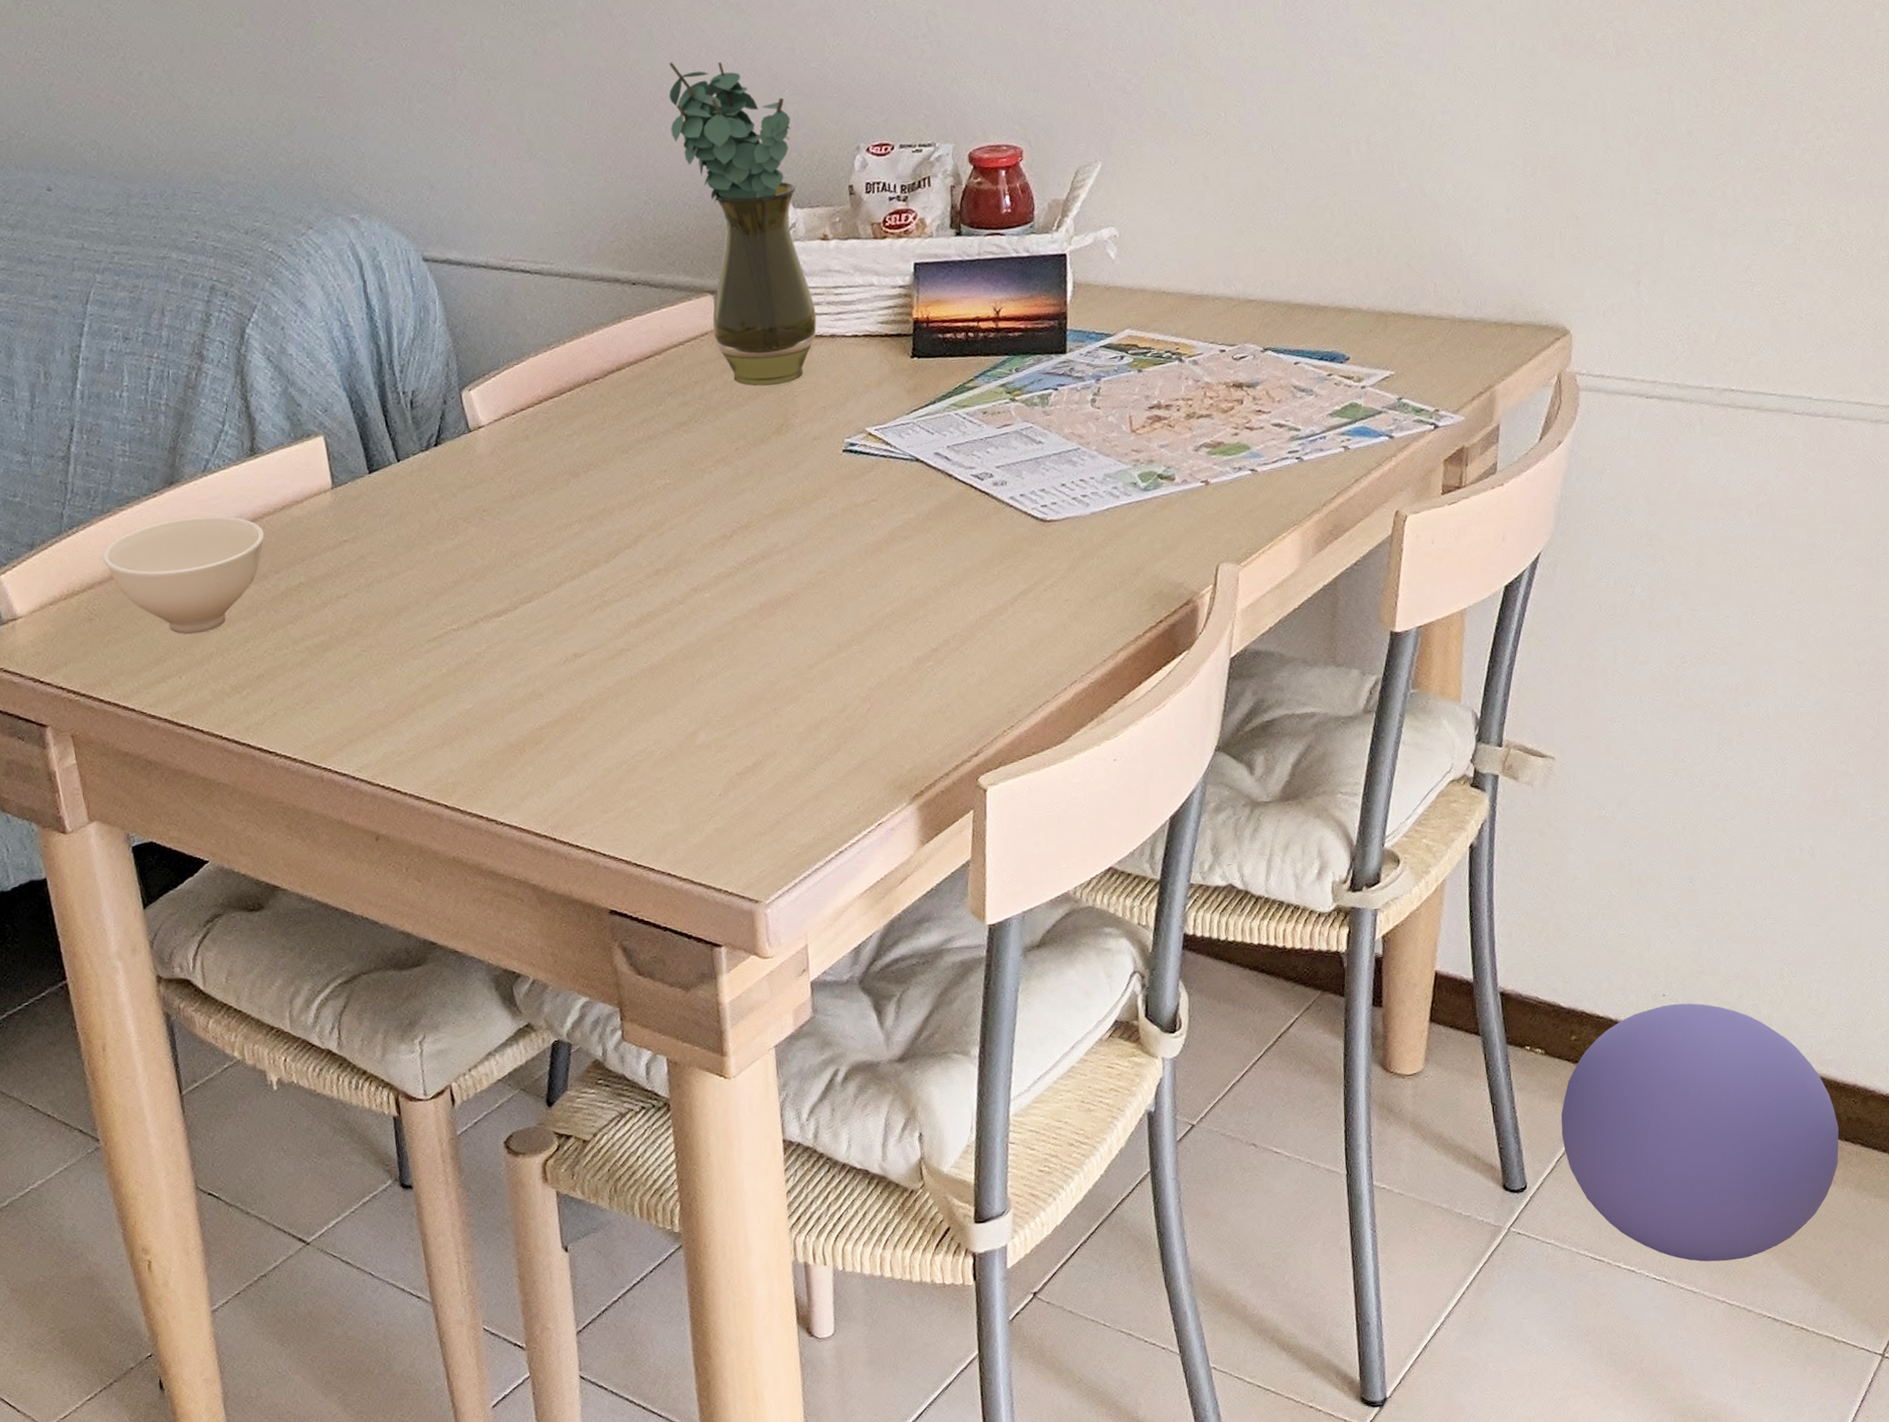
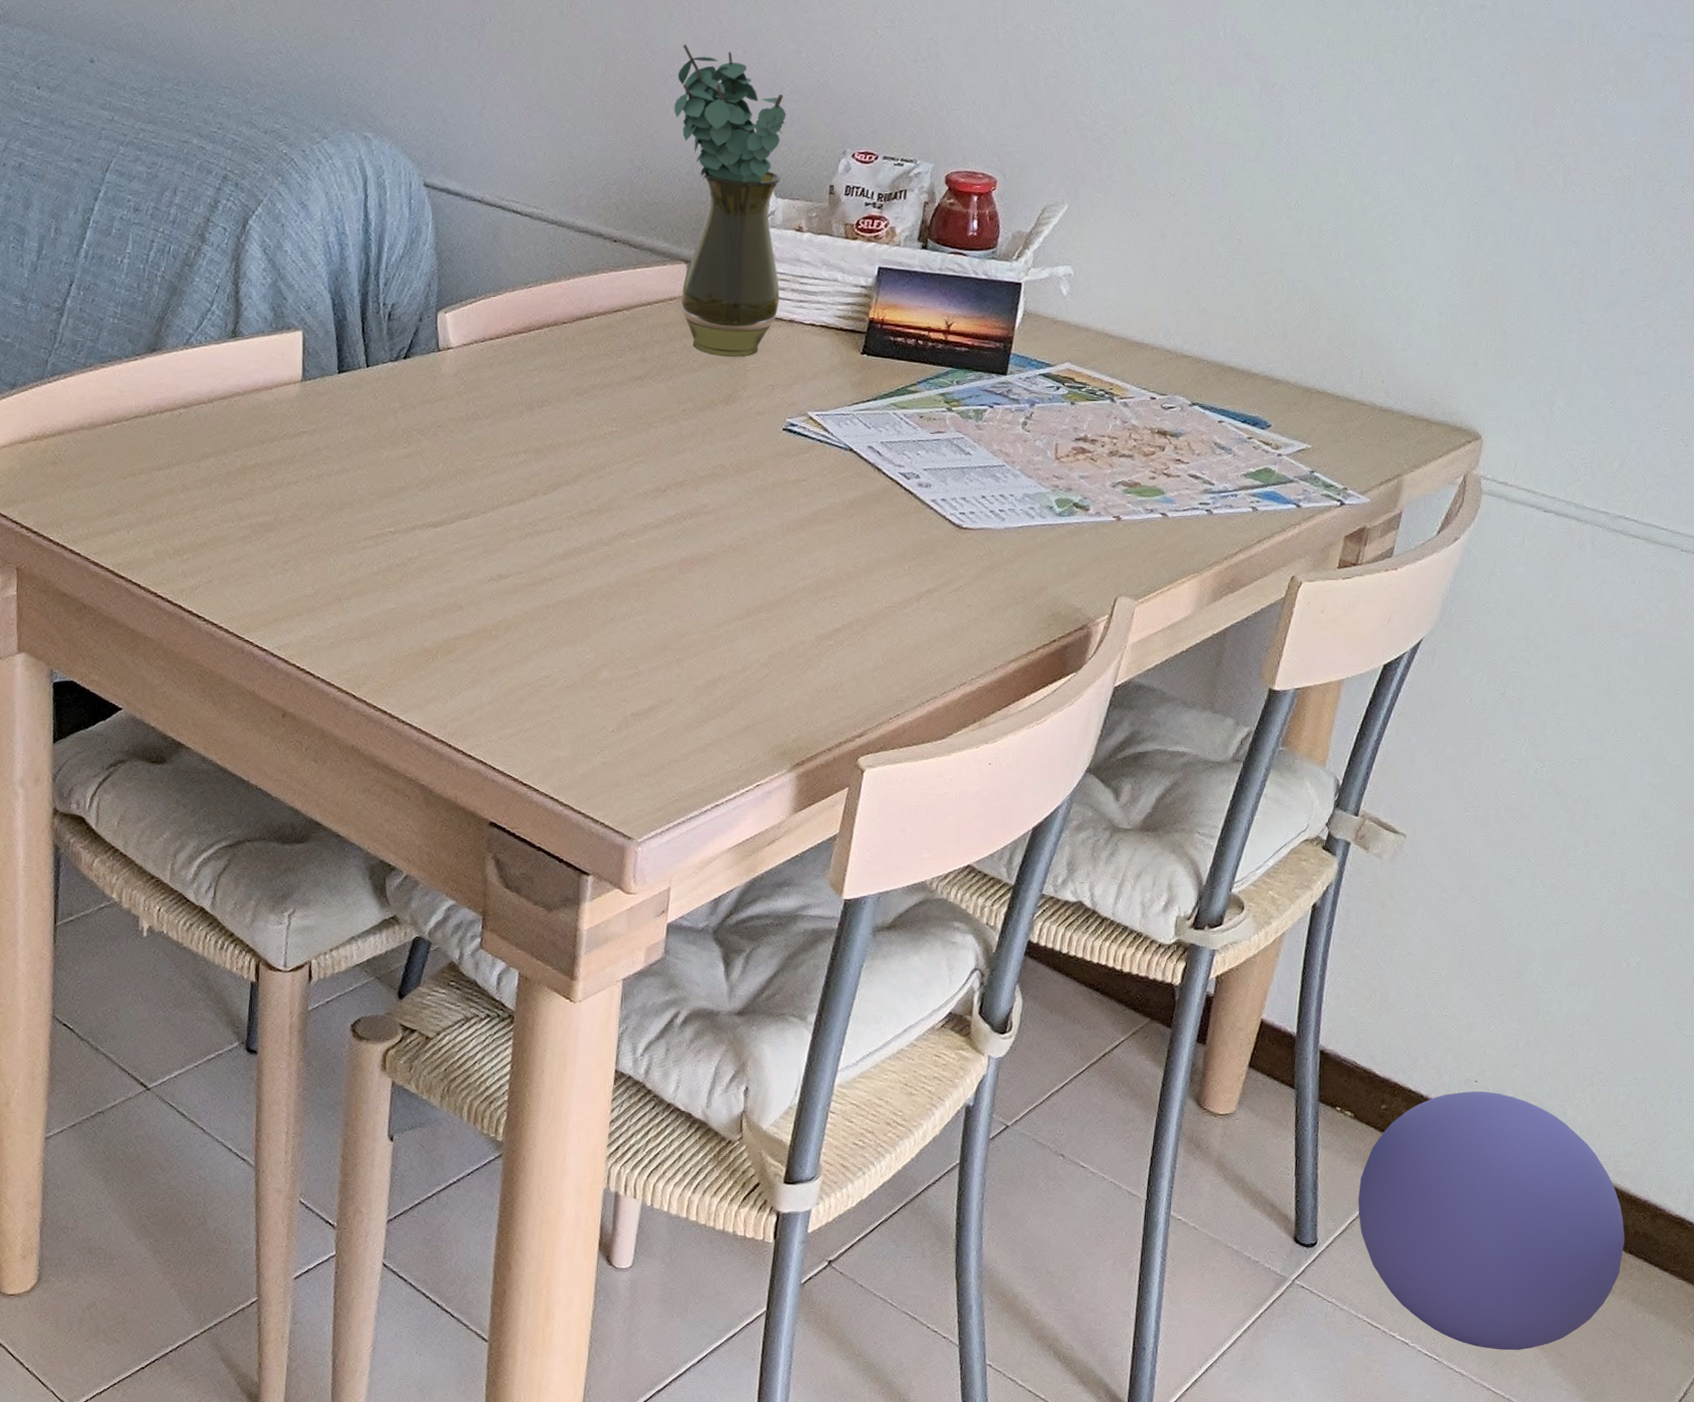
bowl: present [102,515,265,635] -> none [76,384,231,494]

